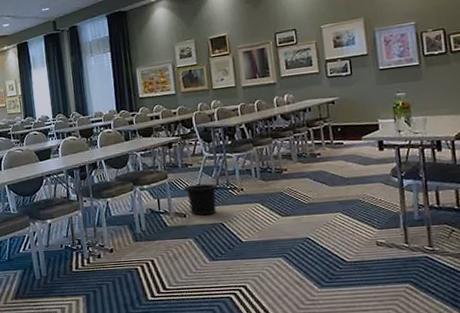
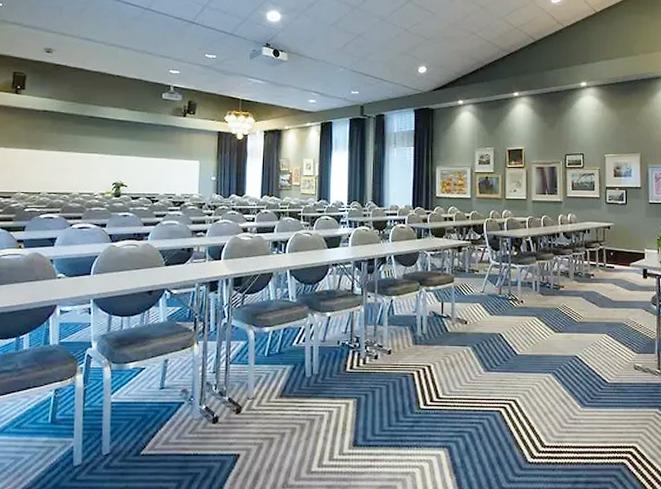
trash can: present [183,184,221,216] -> none [468,291,502,324]

